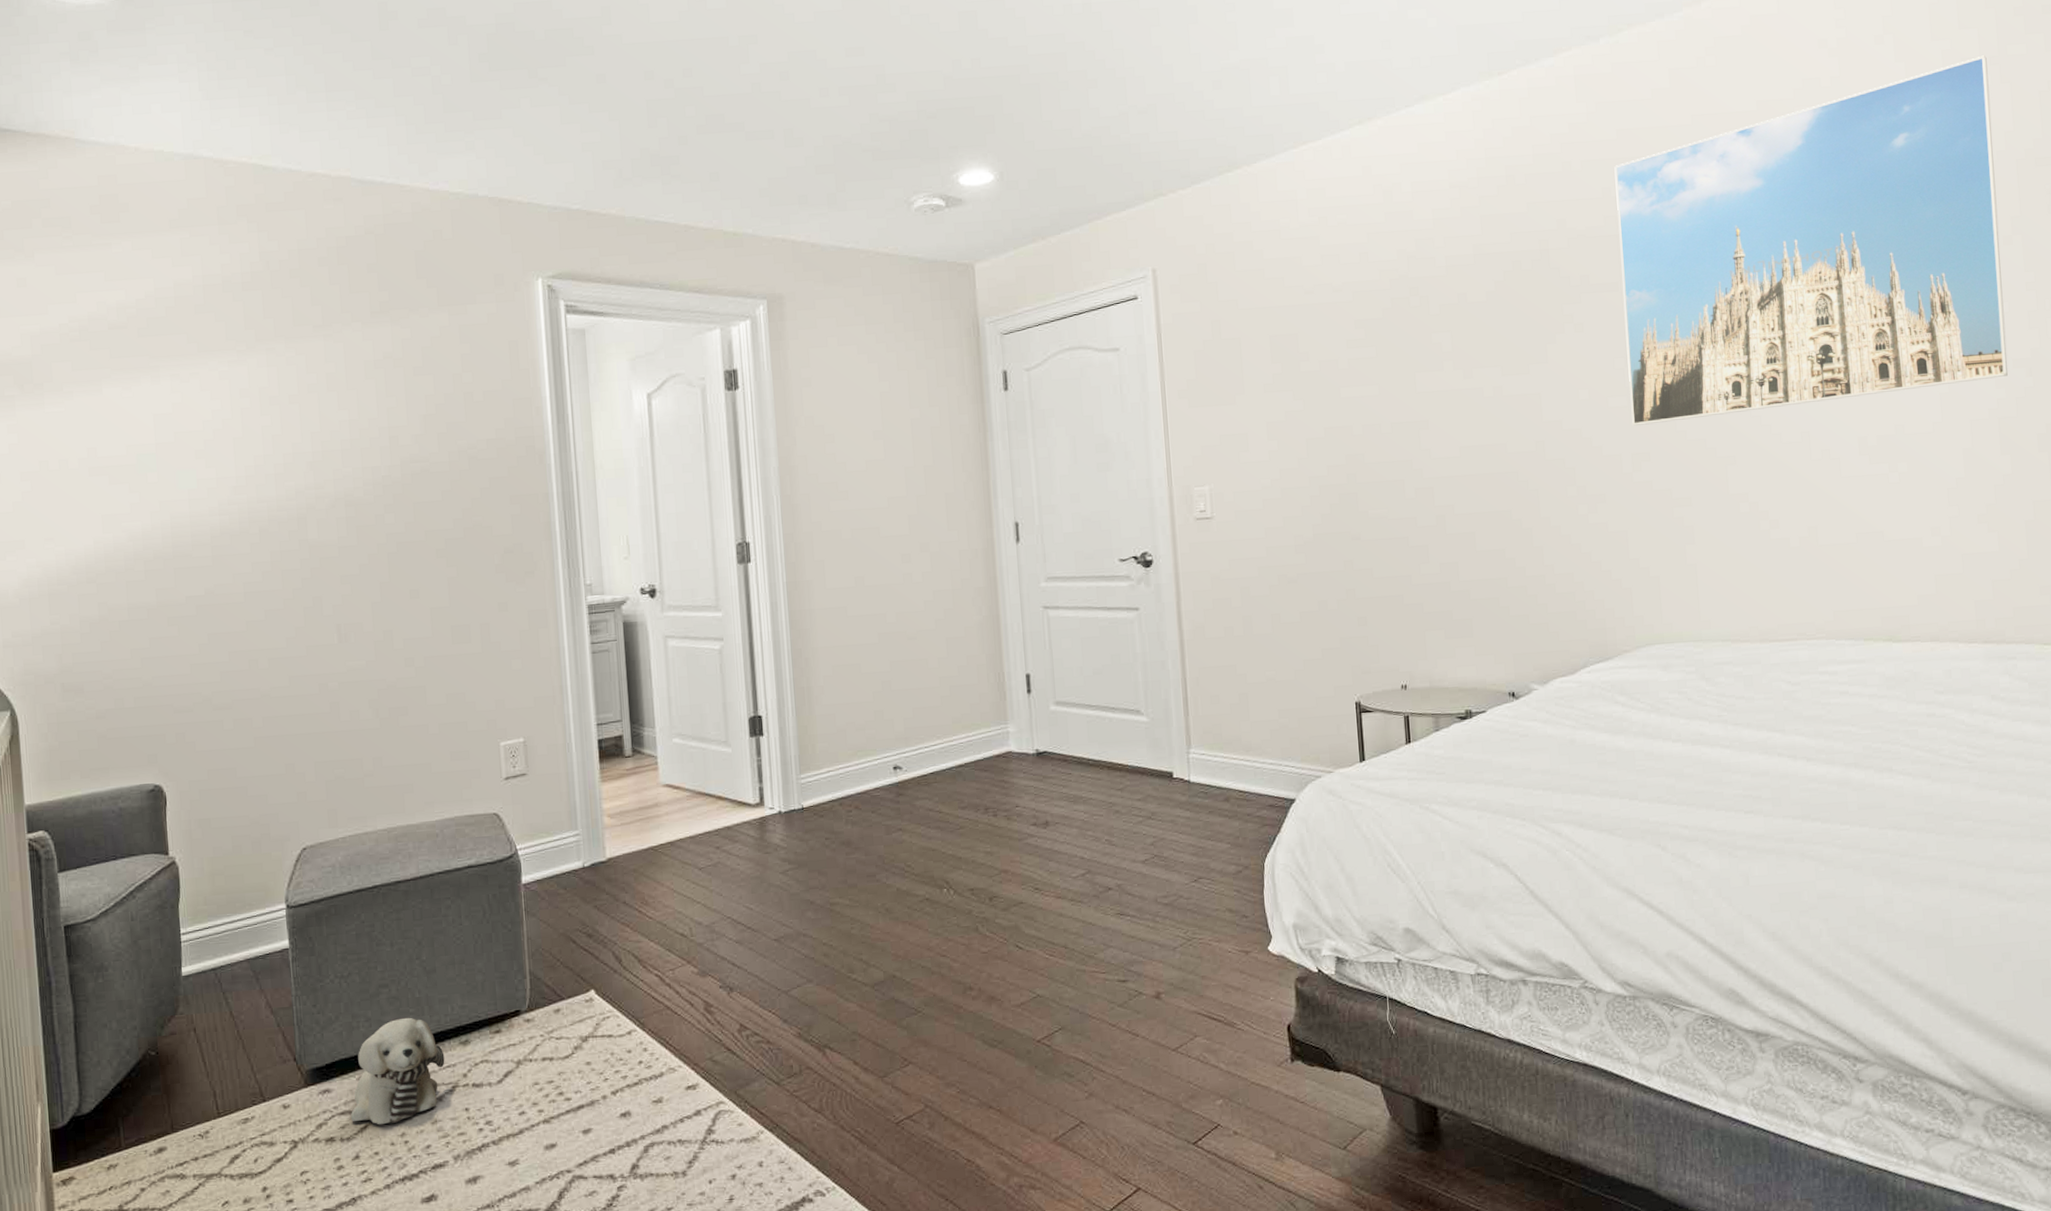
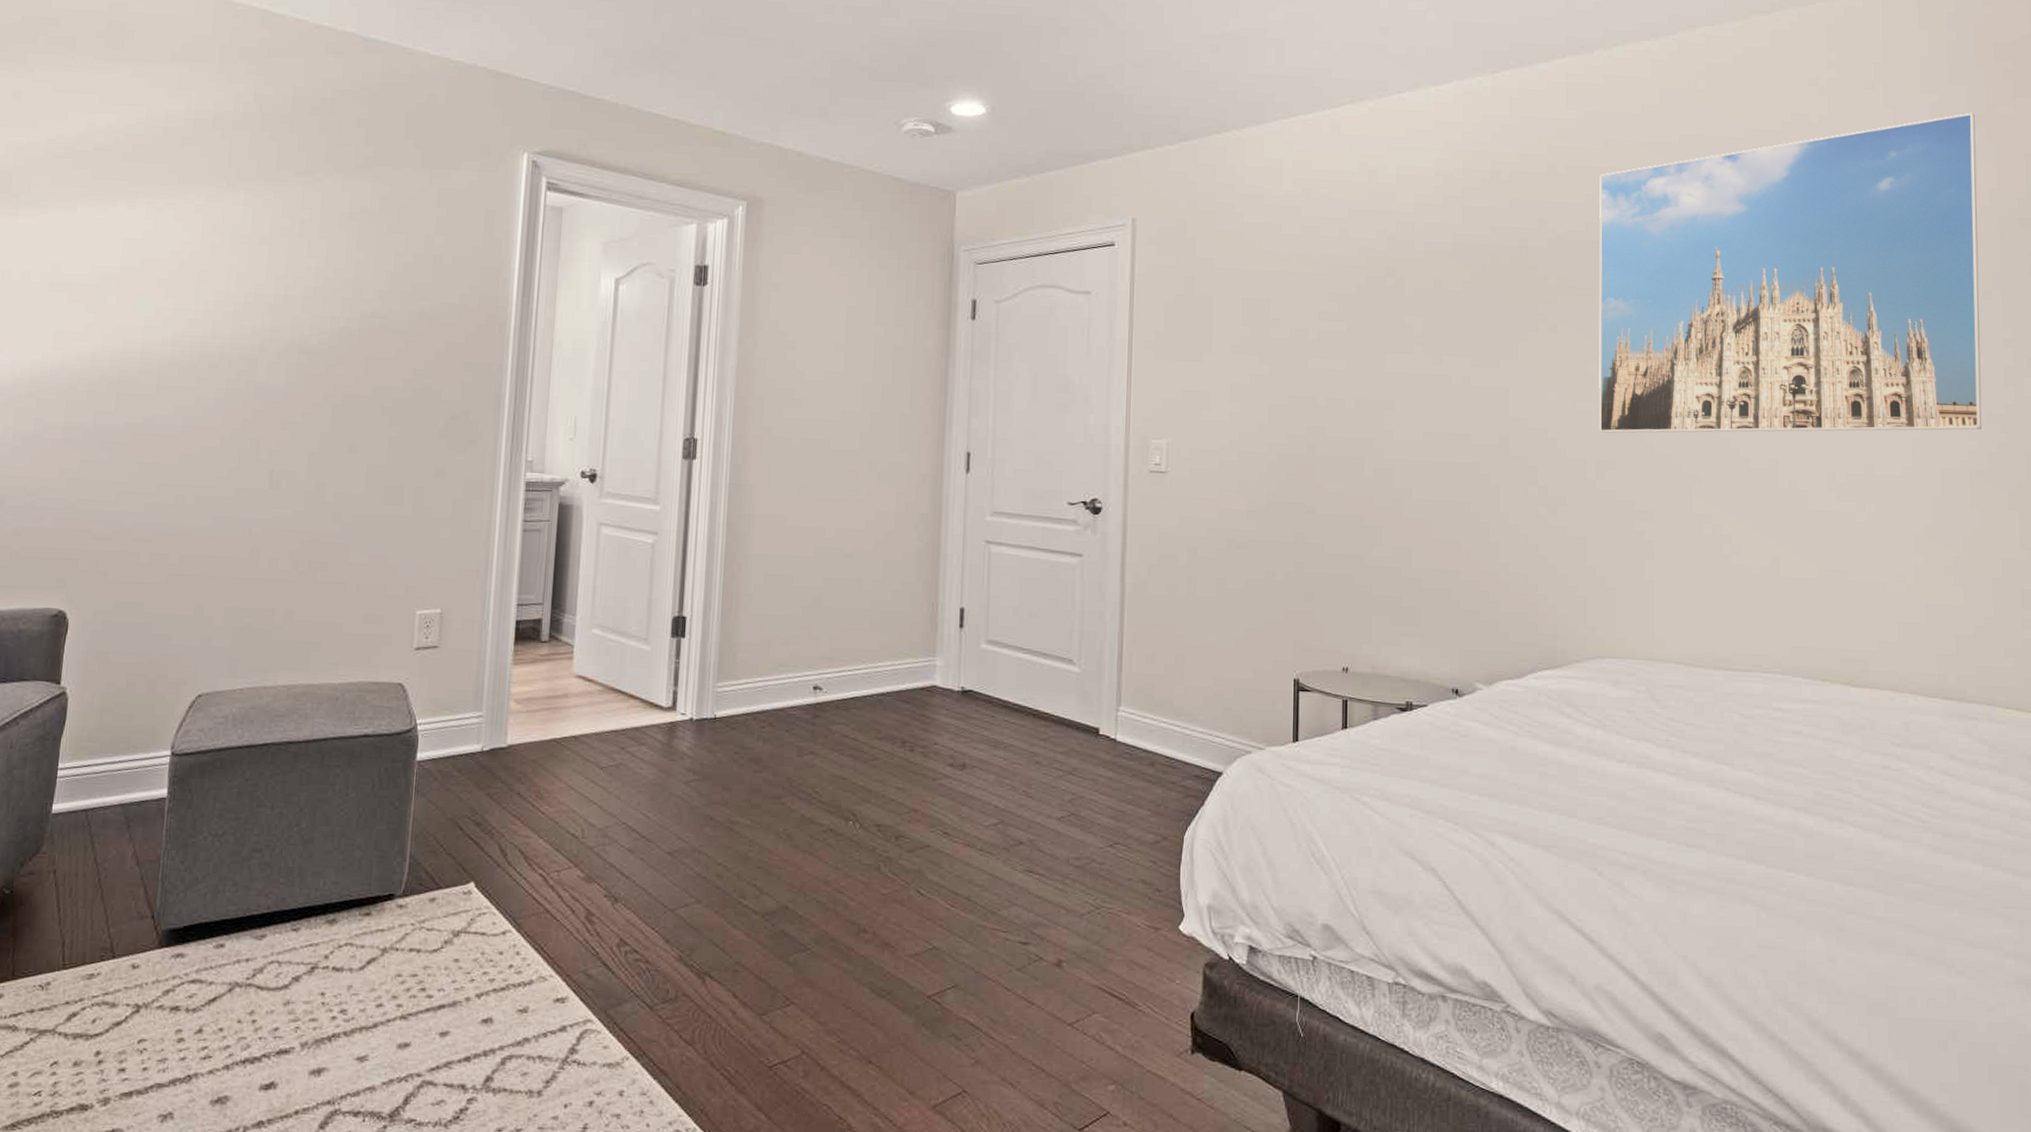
plush toy: present [350,1017,445,1125] -> none [200,887,309,1000]

